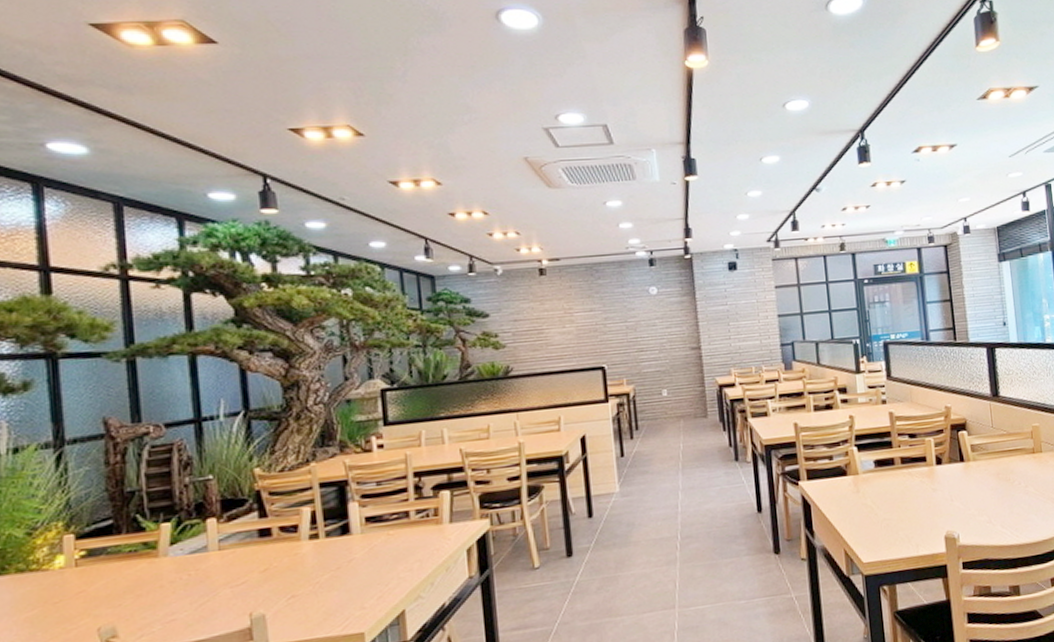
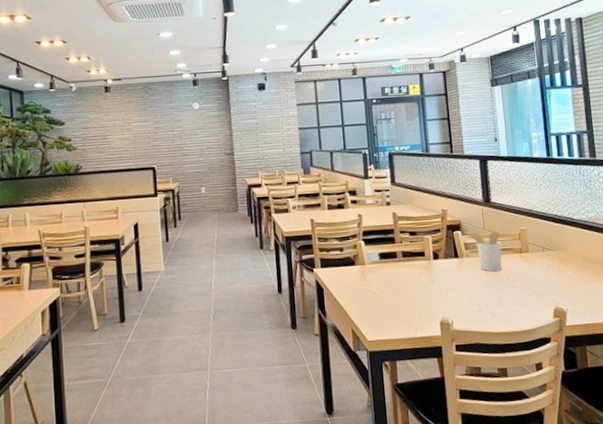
utensil holder: none [973,429,1013,476] -> present [466,231,502,272]

